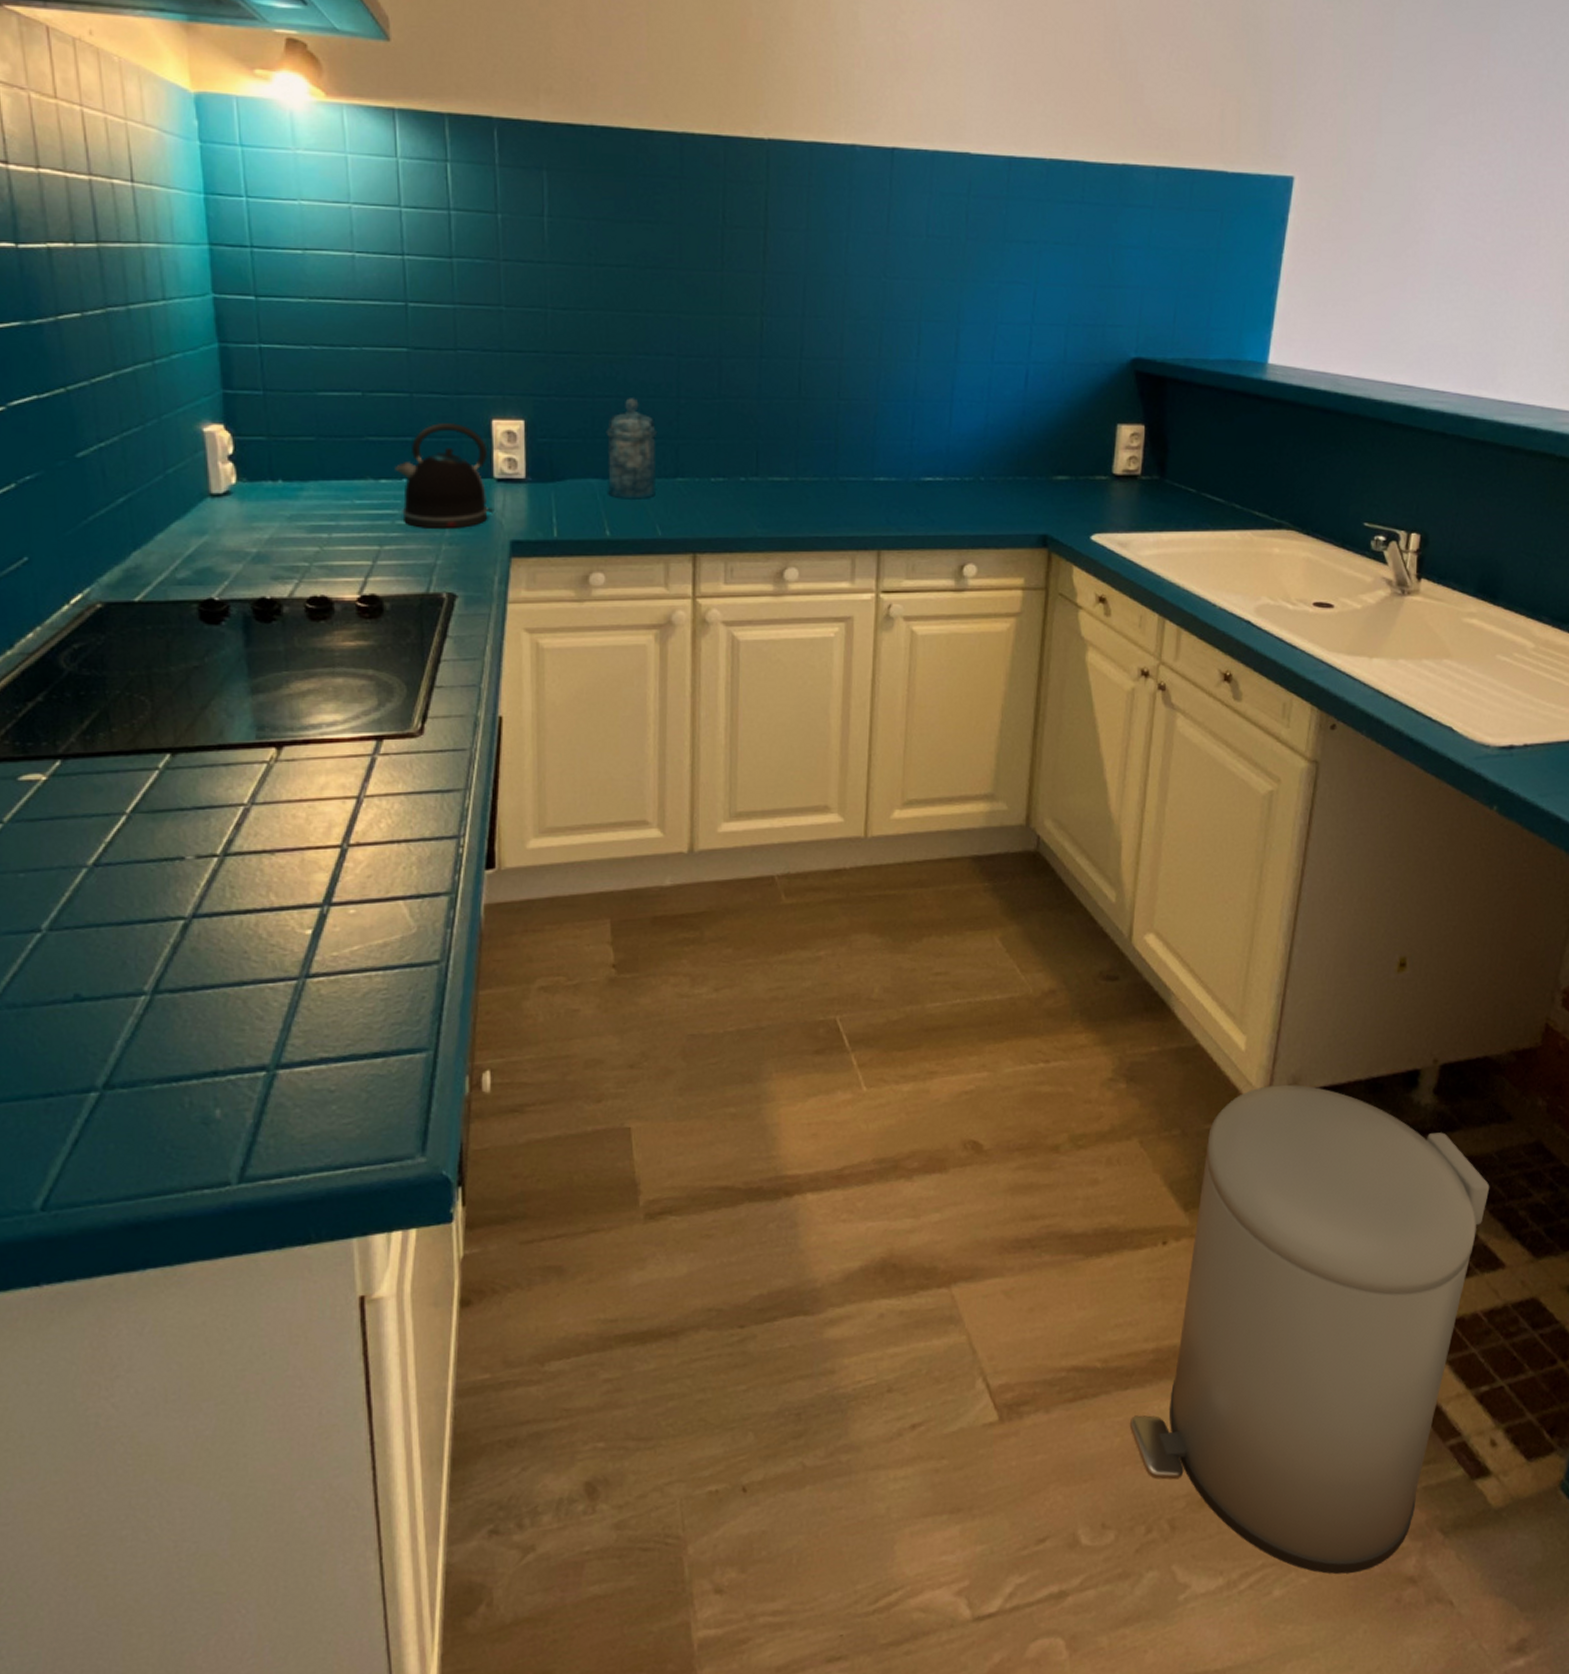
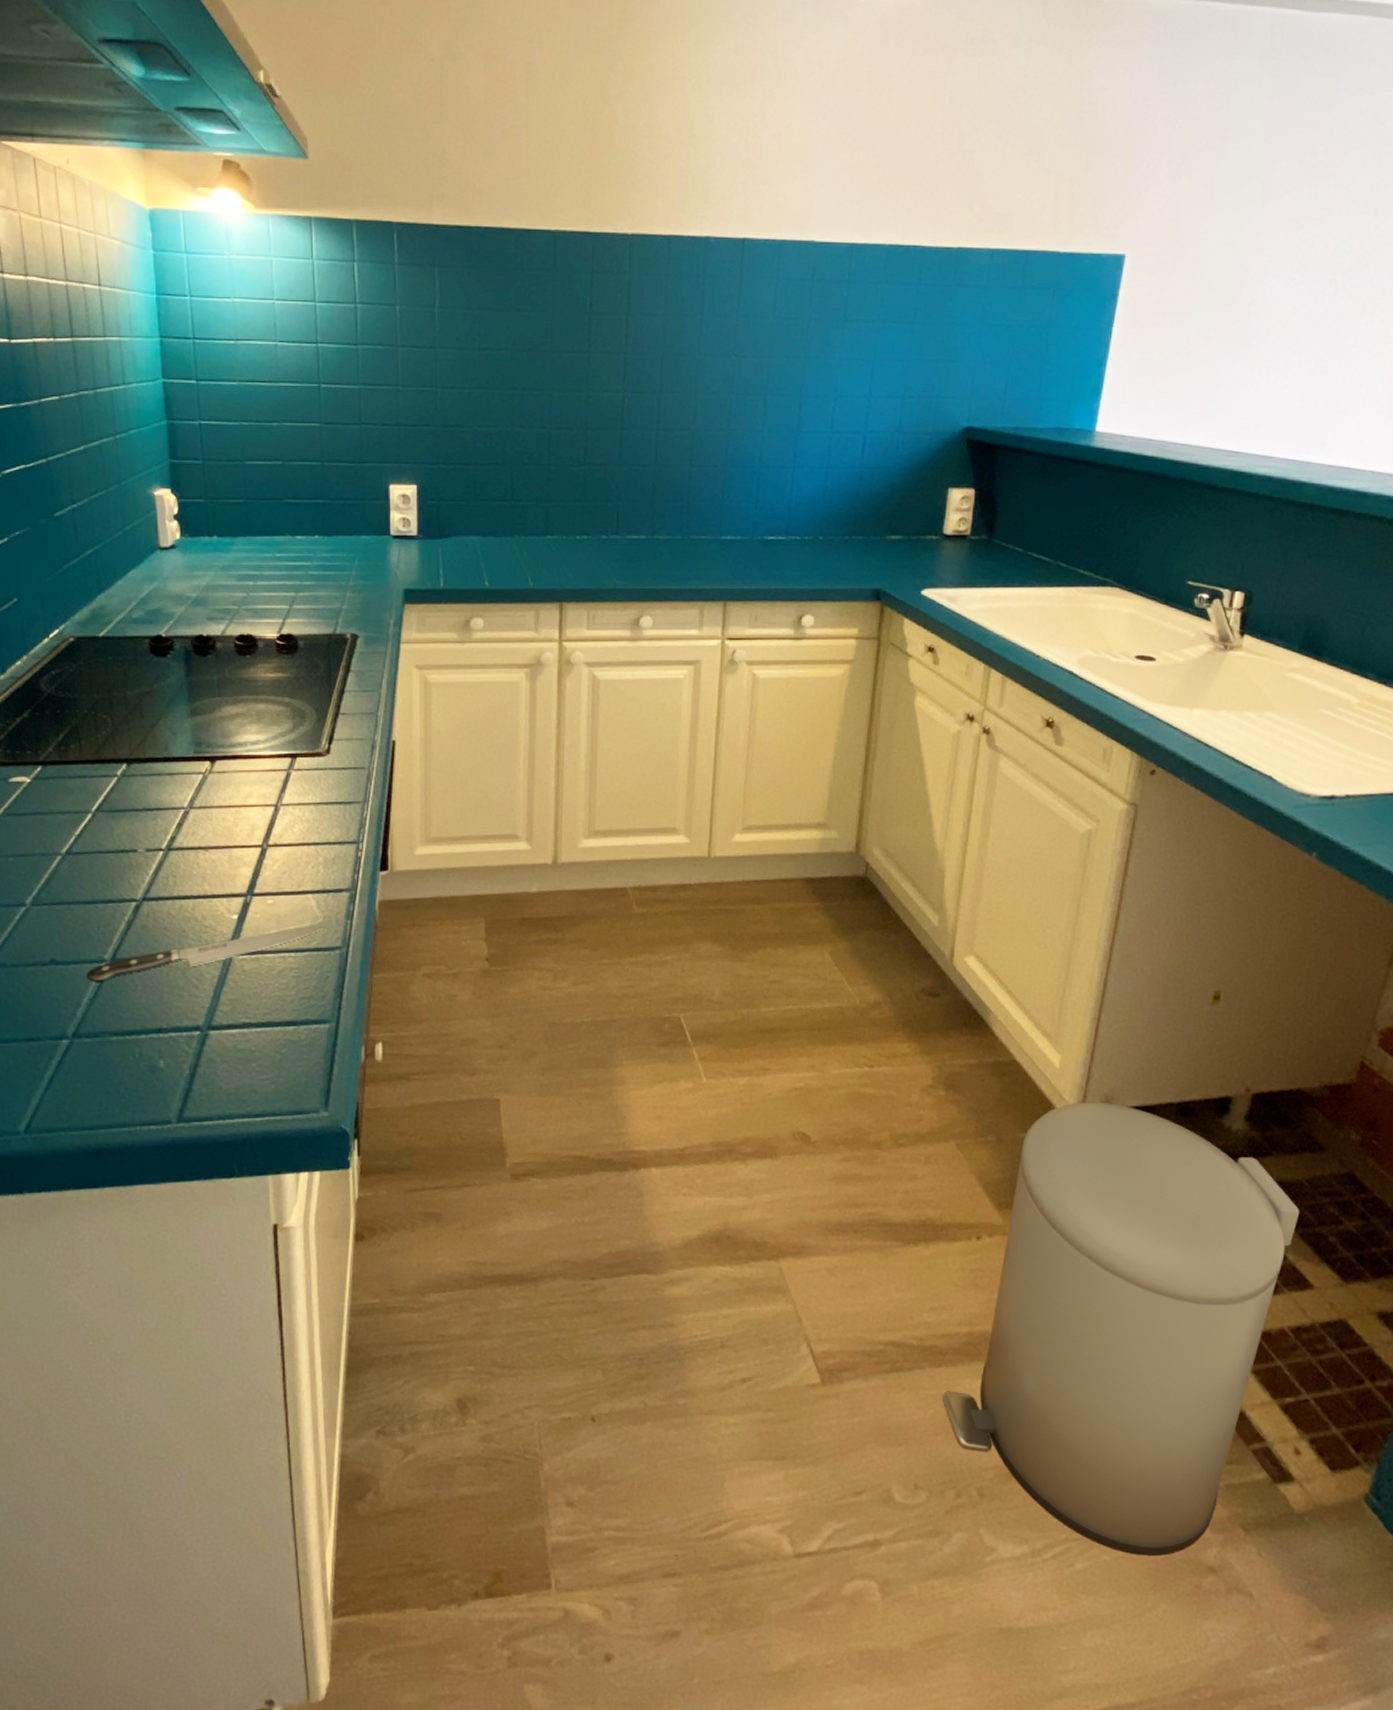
kitchen knife: none [120,937,420,1020] -> present [86,926,325,982]
kettle: present [394,422,495,530] -> none [308,486,391,579]
canister: present [606,398,658,499] -> none [486,465,531,554]

